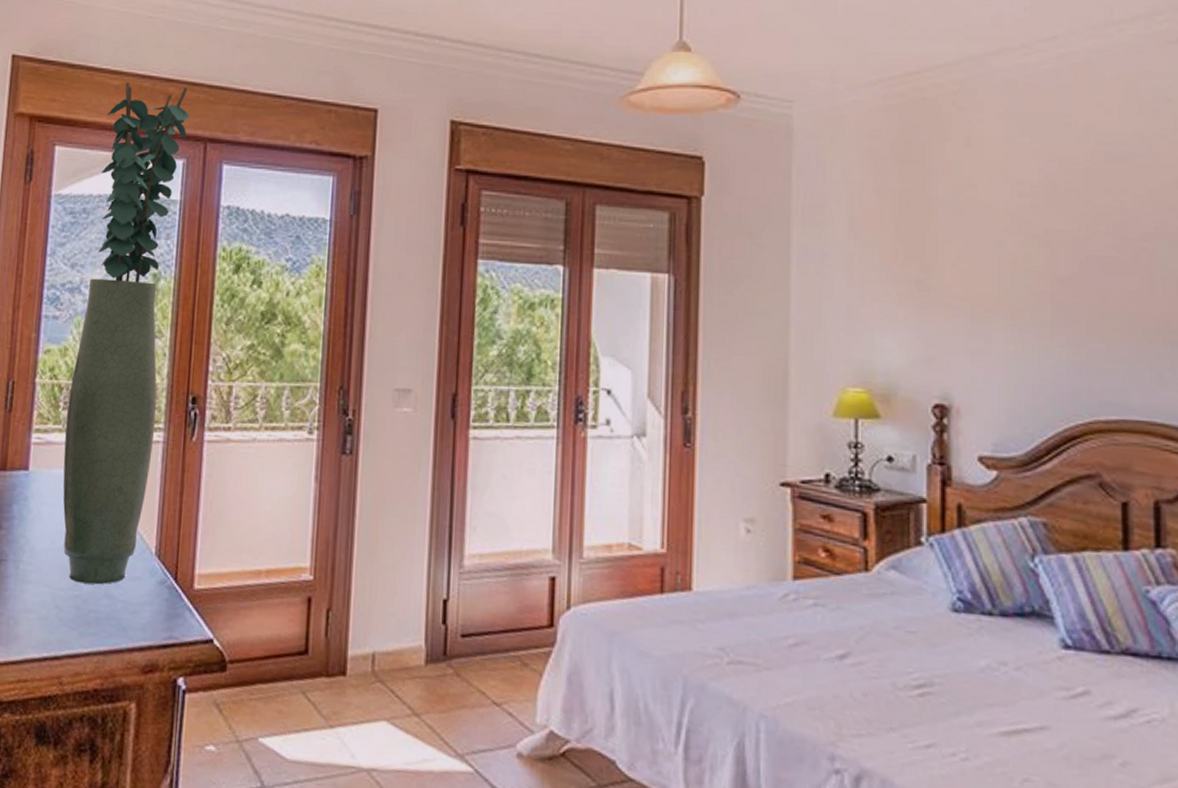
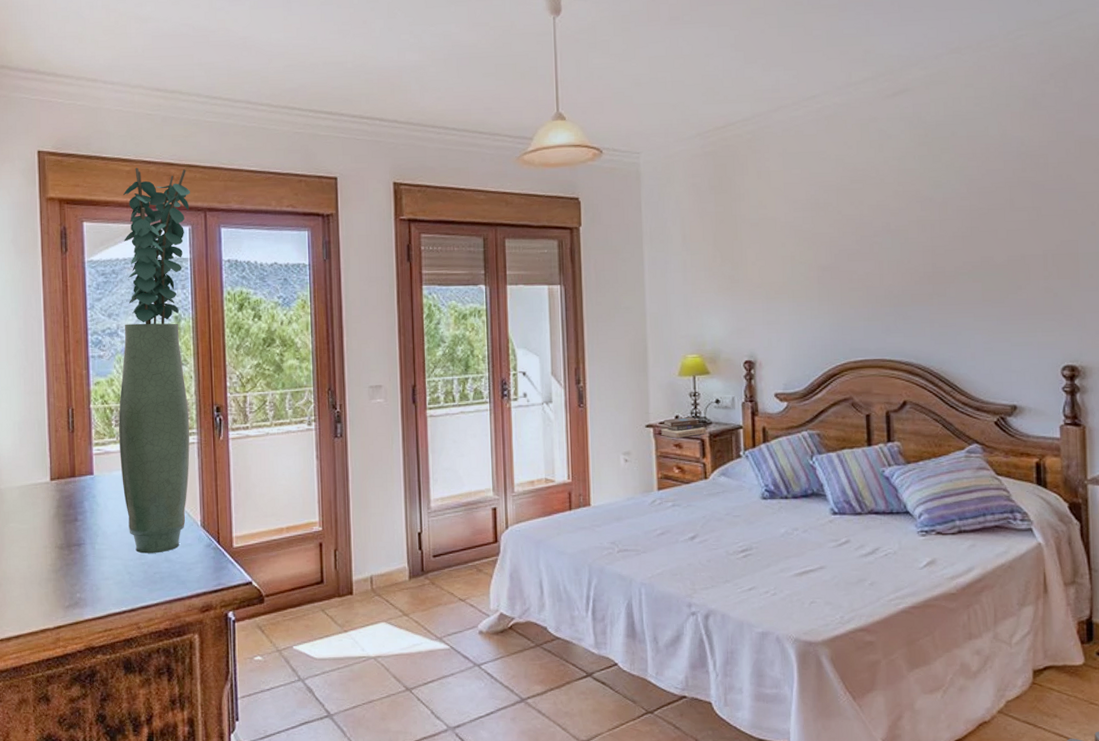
books: none [801,477,872,507] -> present [660,417,707,439]

